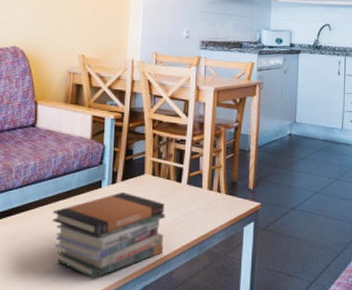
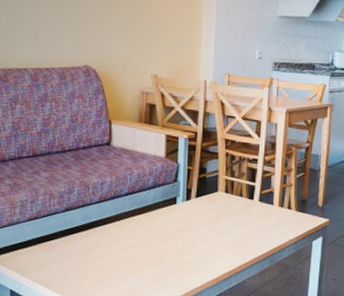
book stack: present [52,191,165,279] -> none [129,207,238,287]

